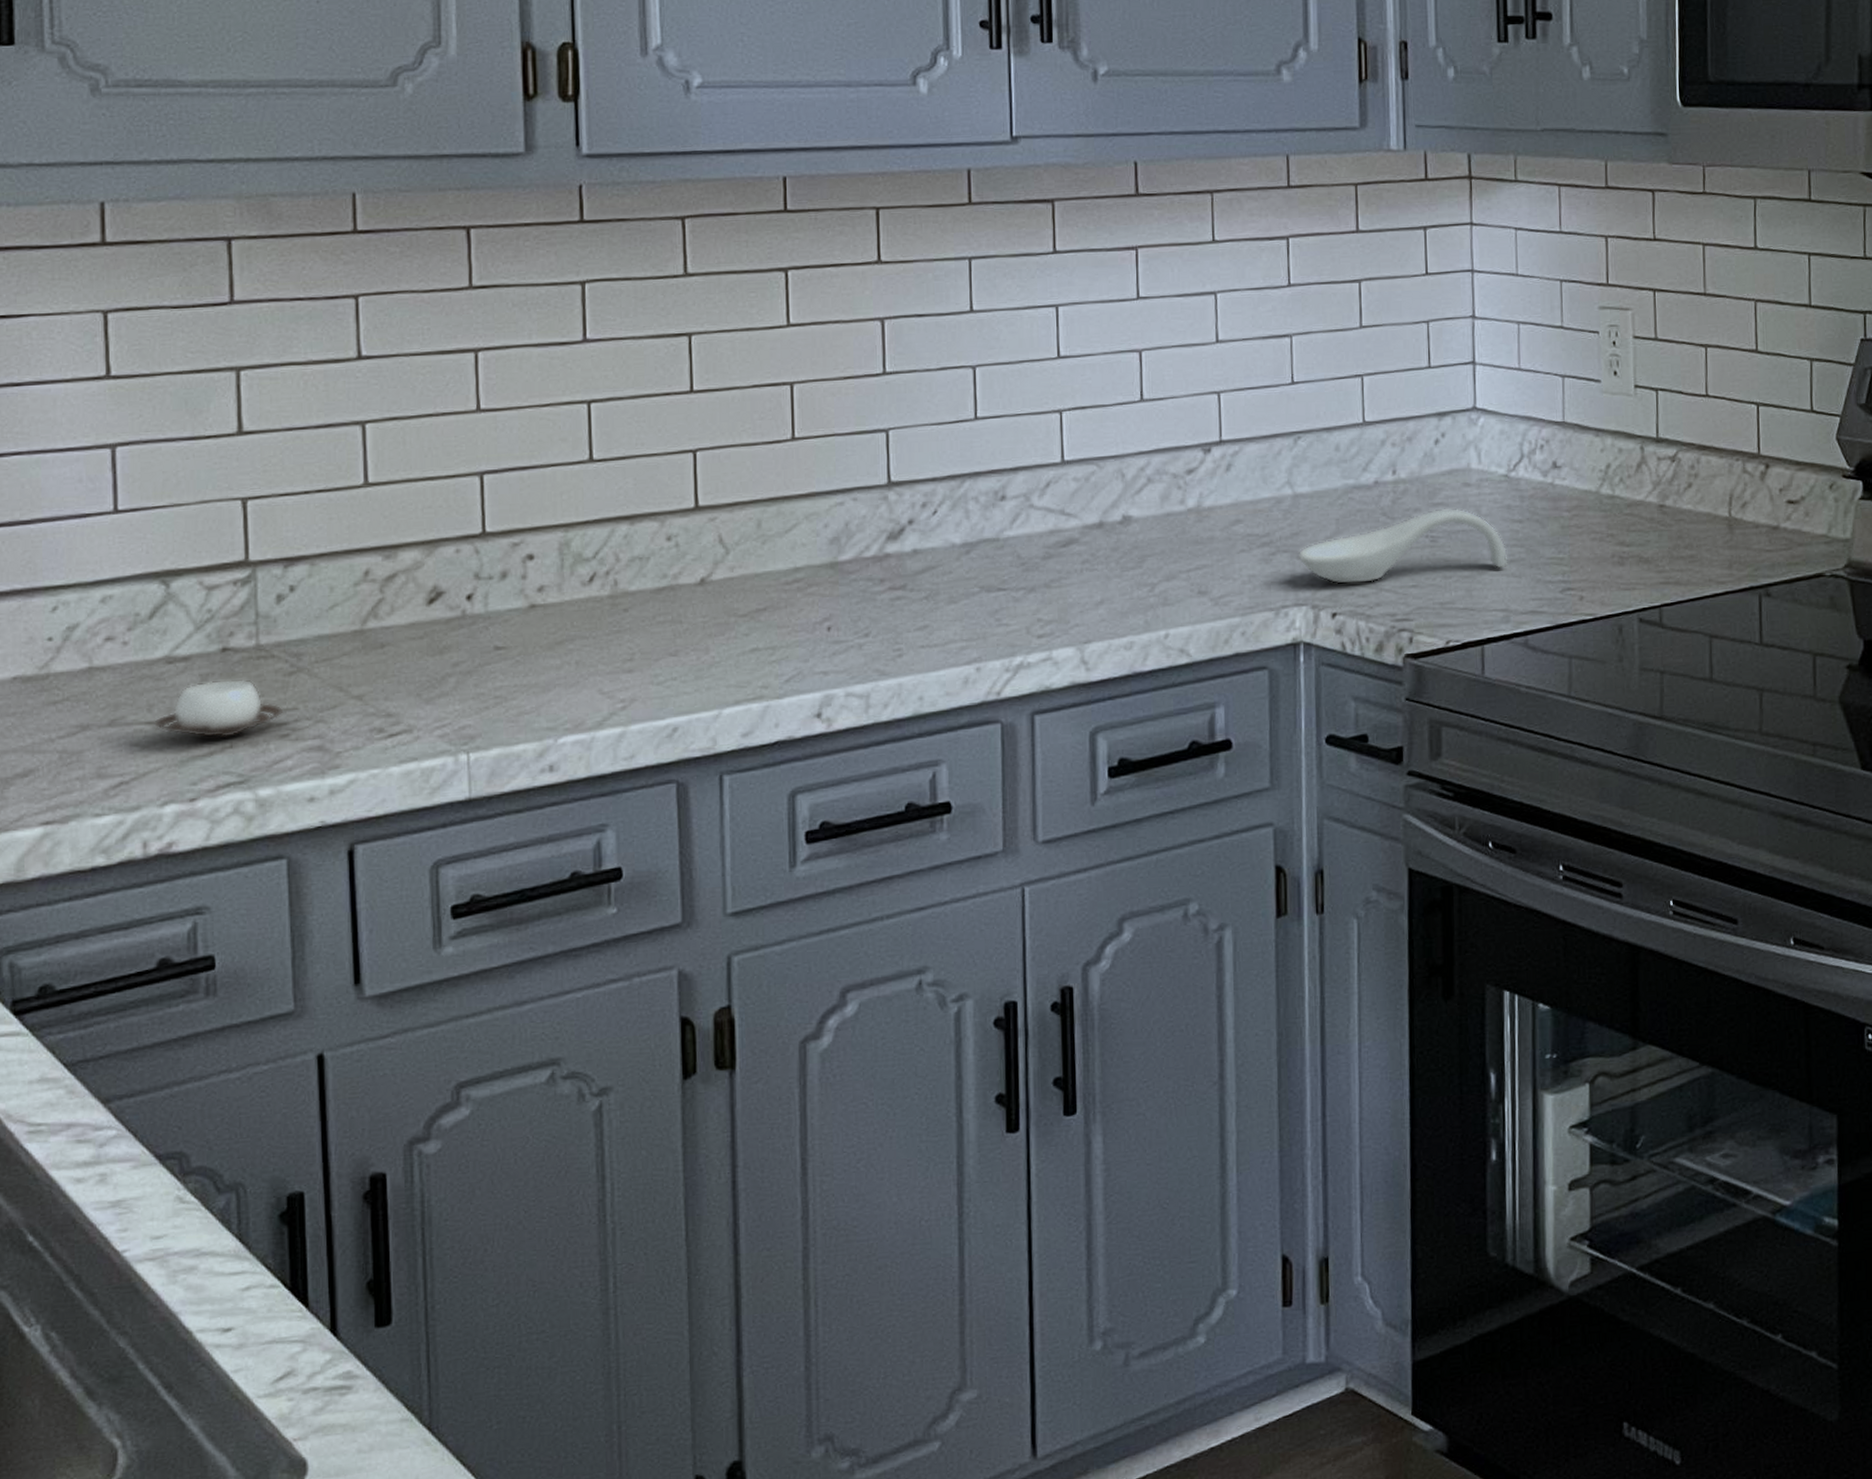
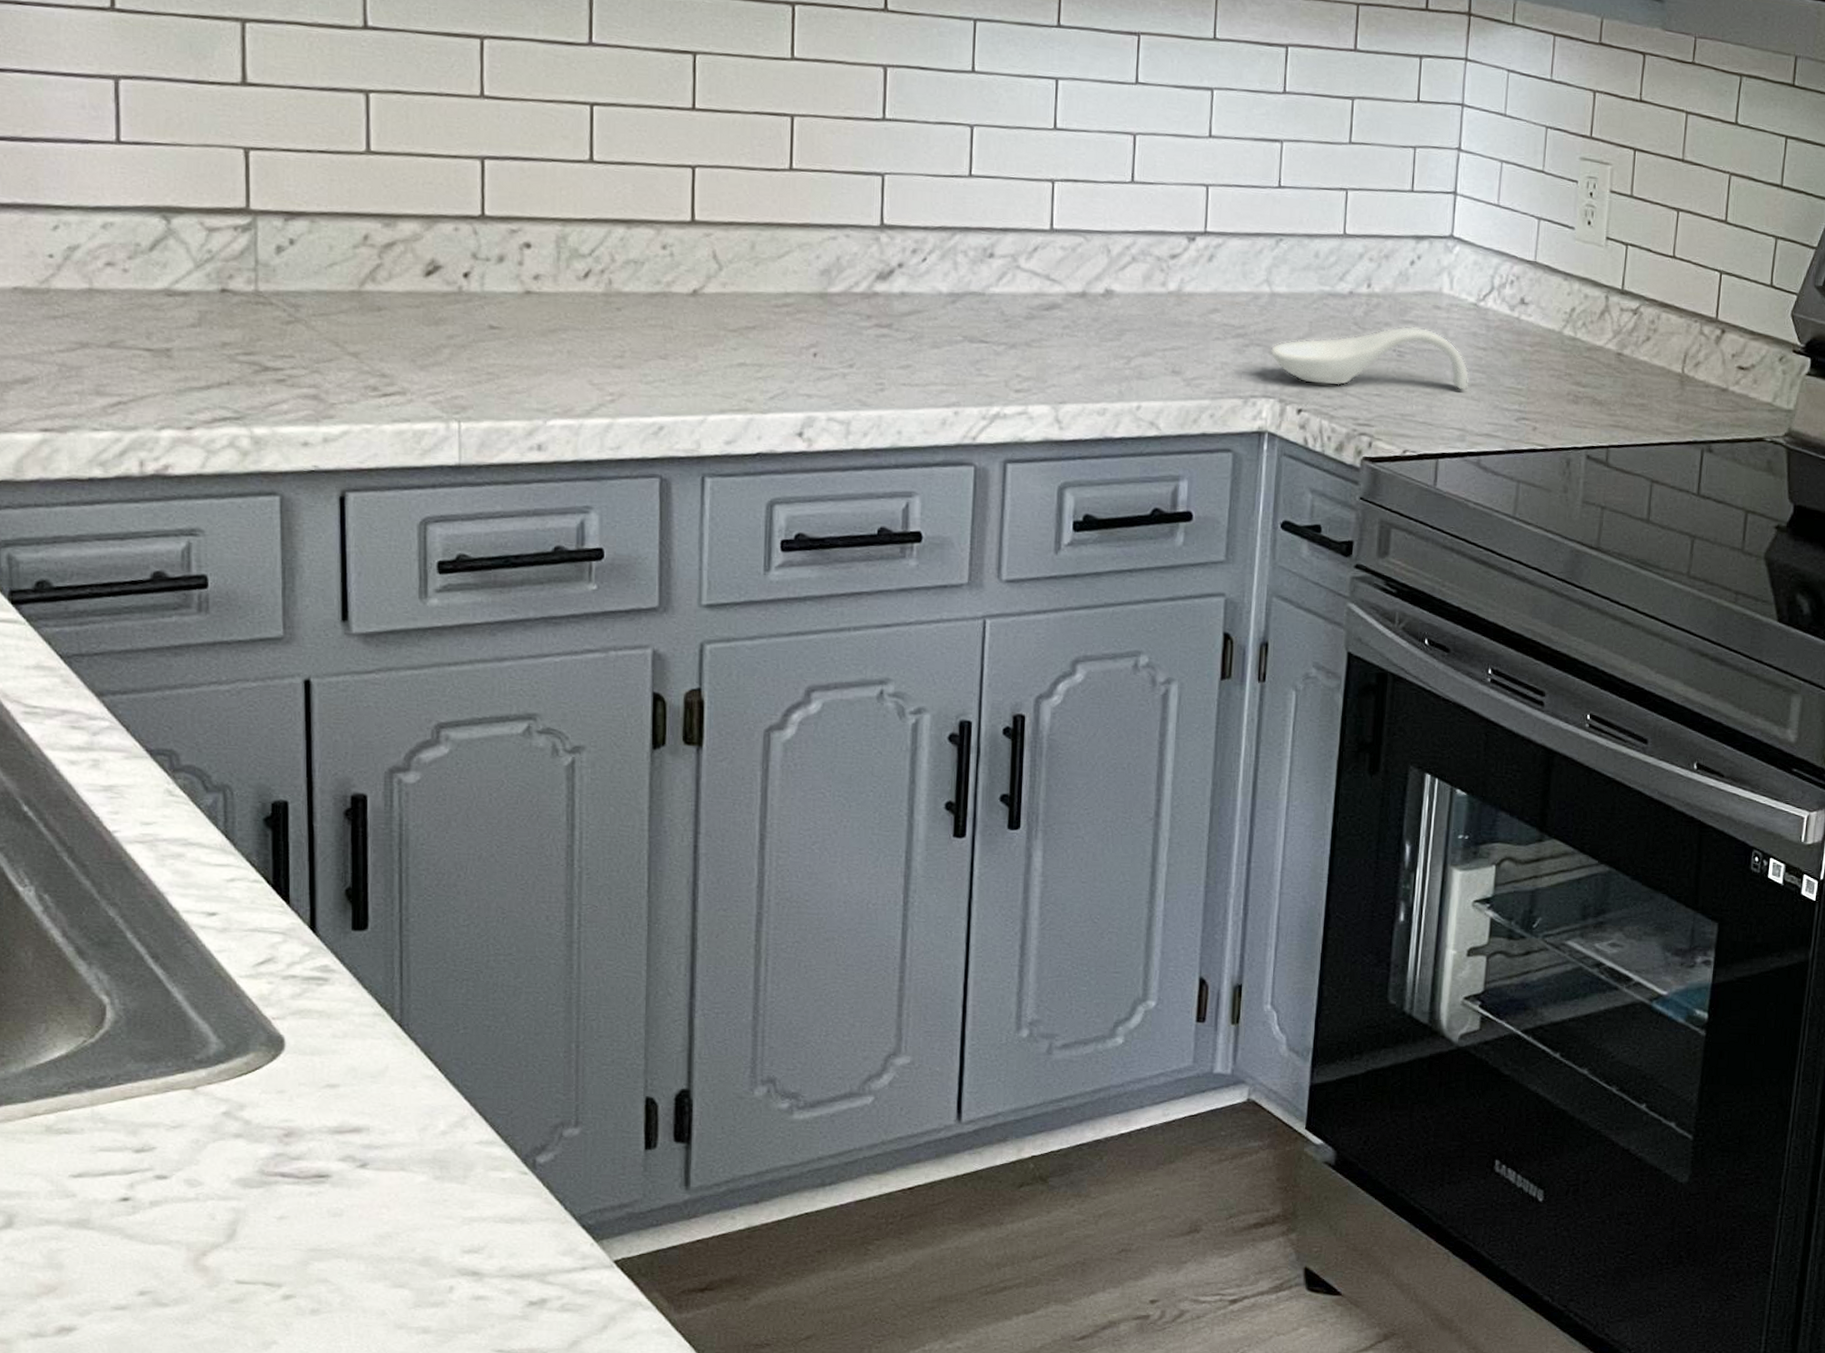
cup: present [154,678,284,738] -> none [152,318,281,375]

